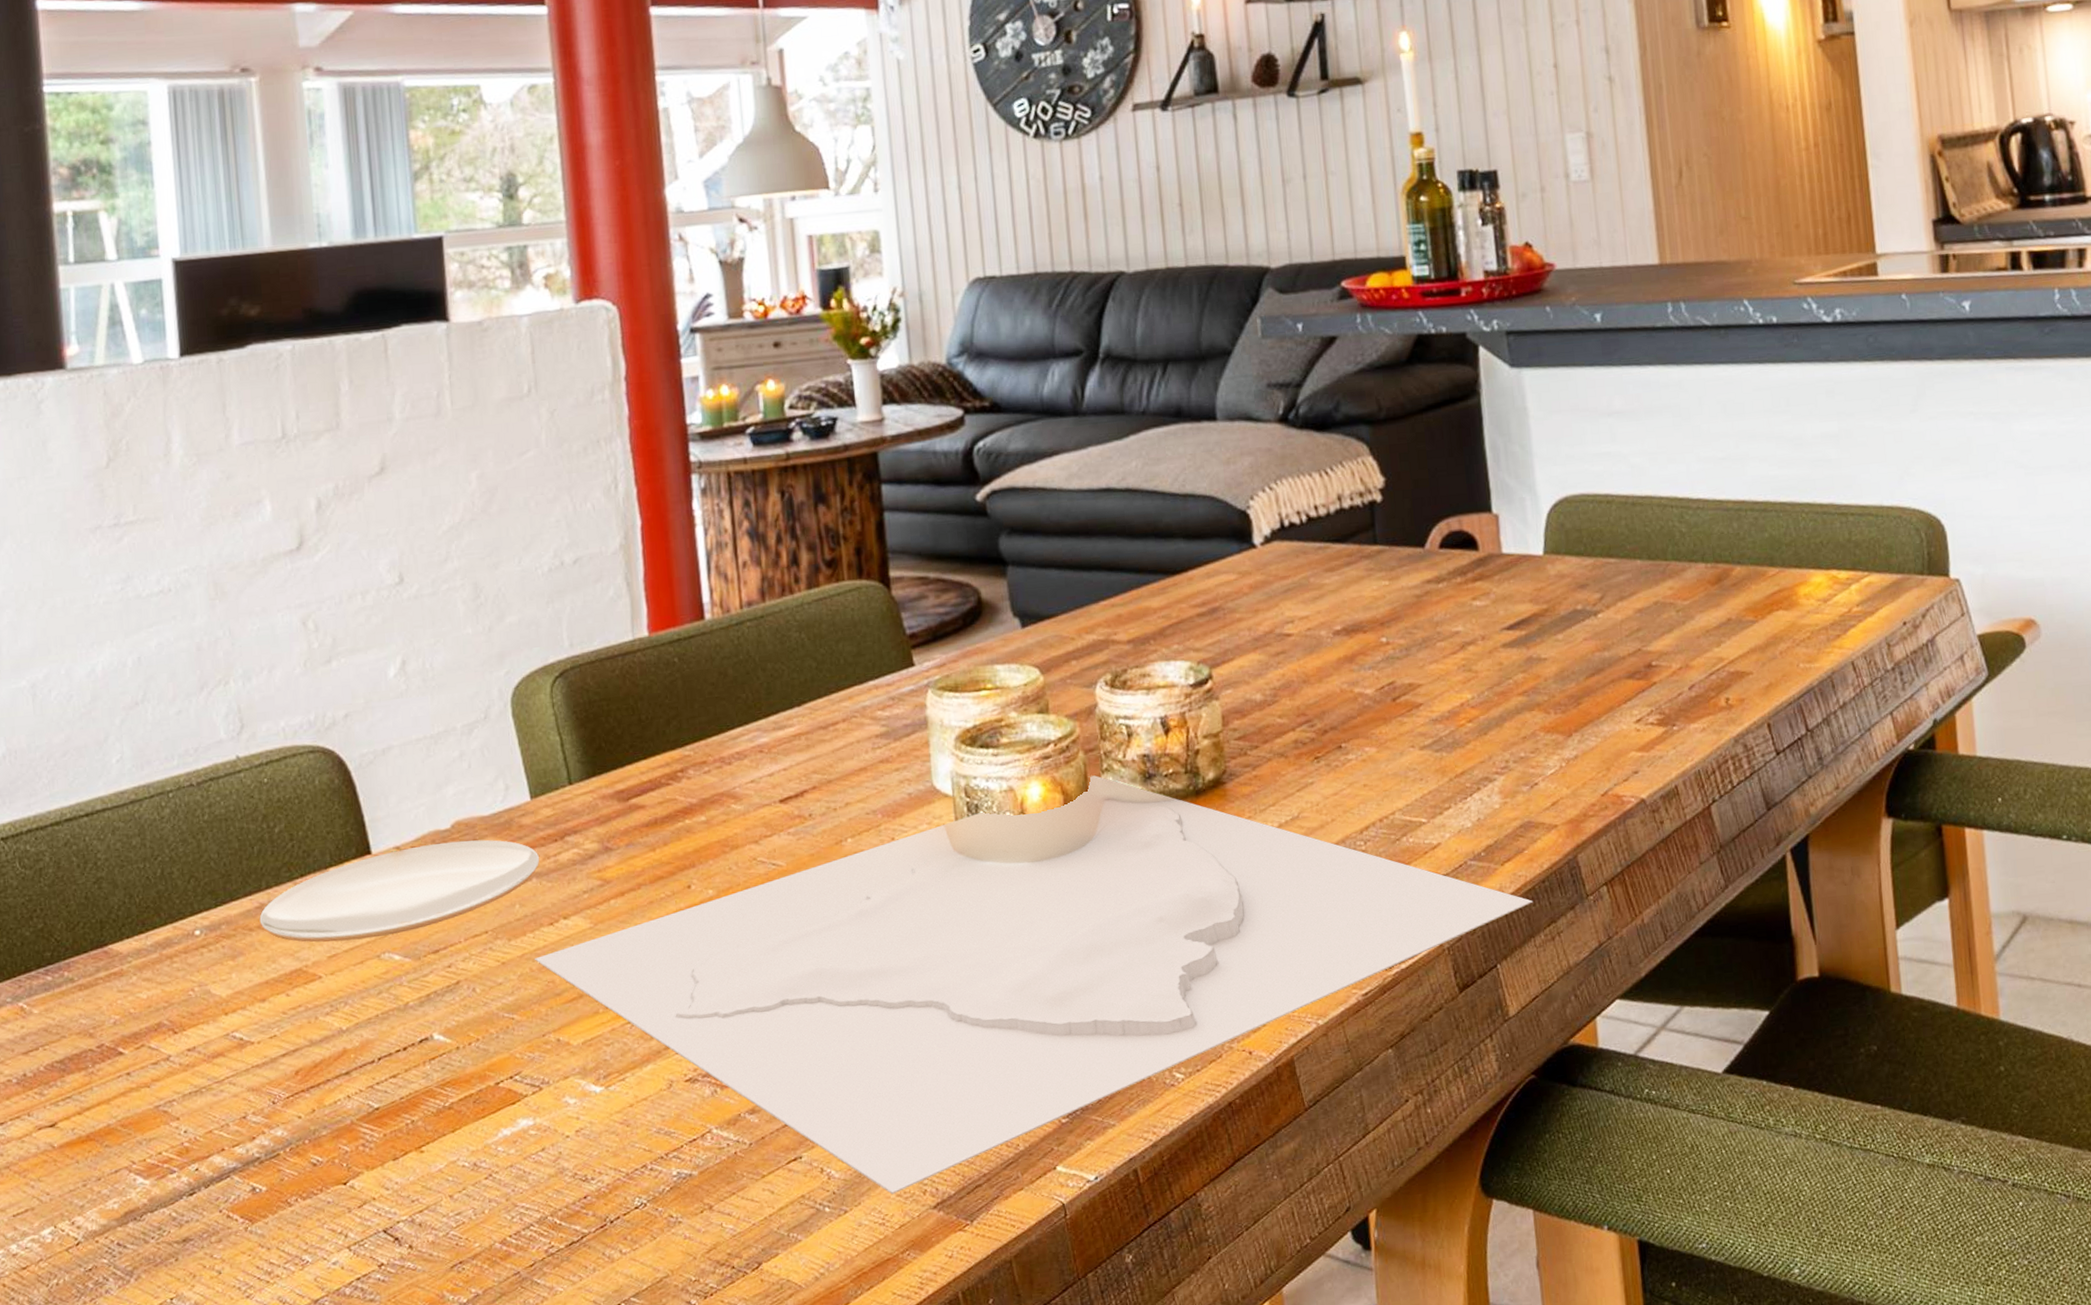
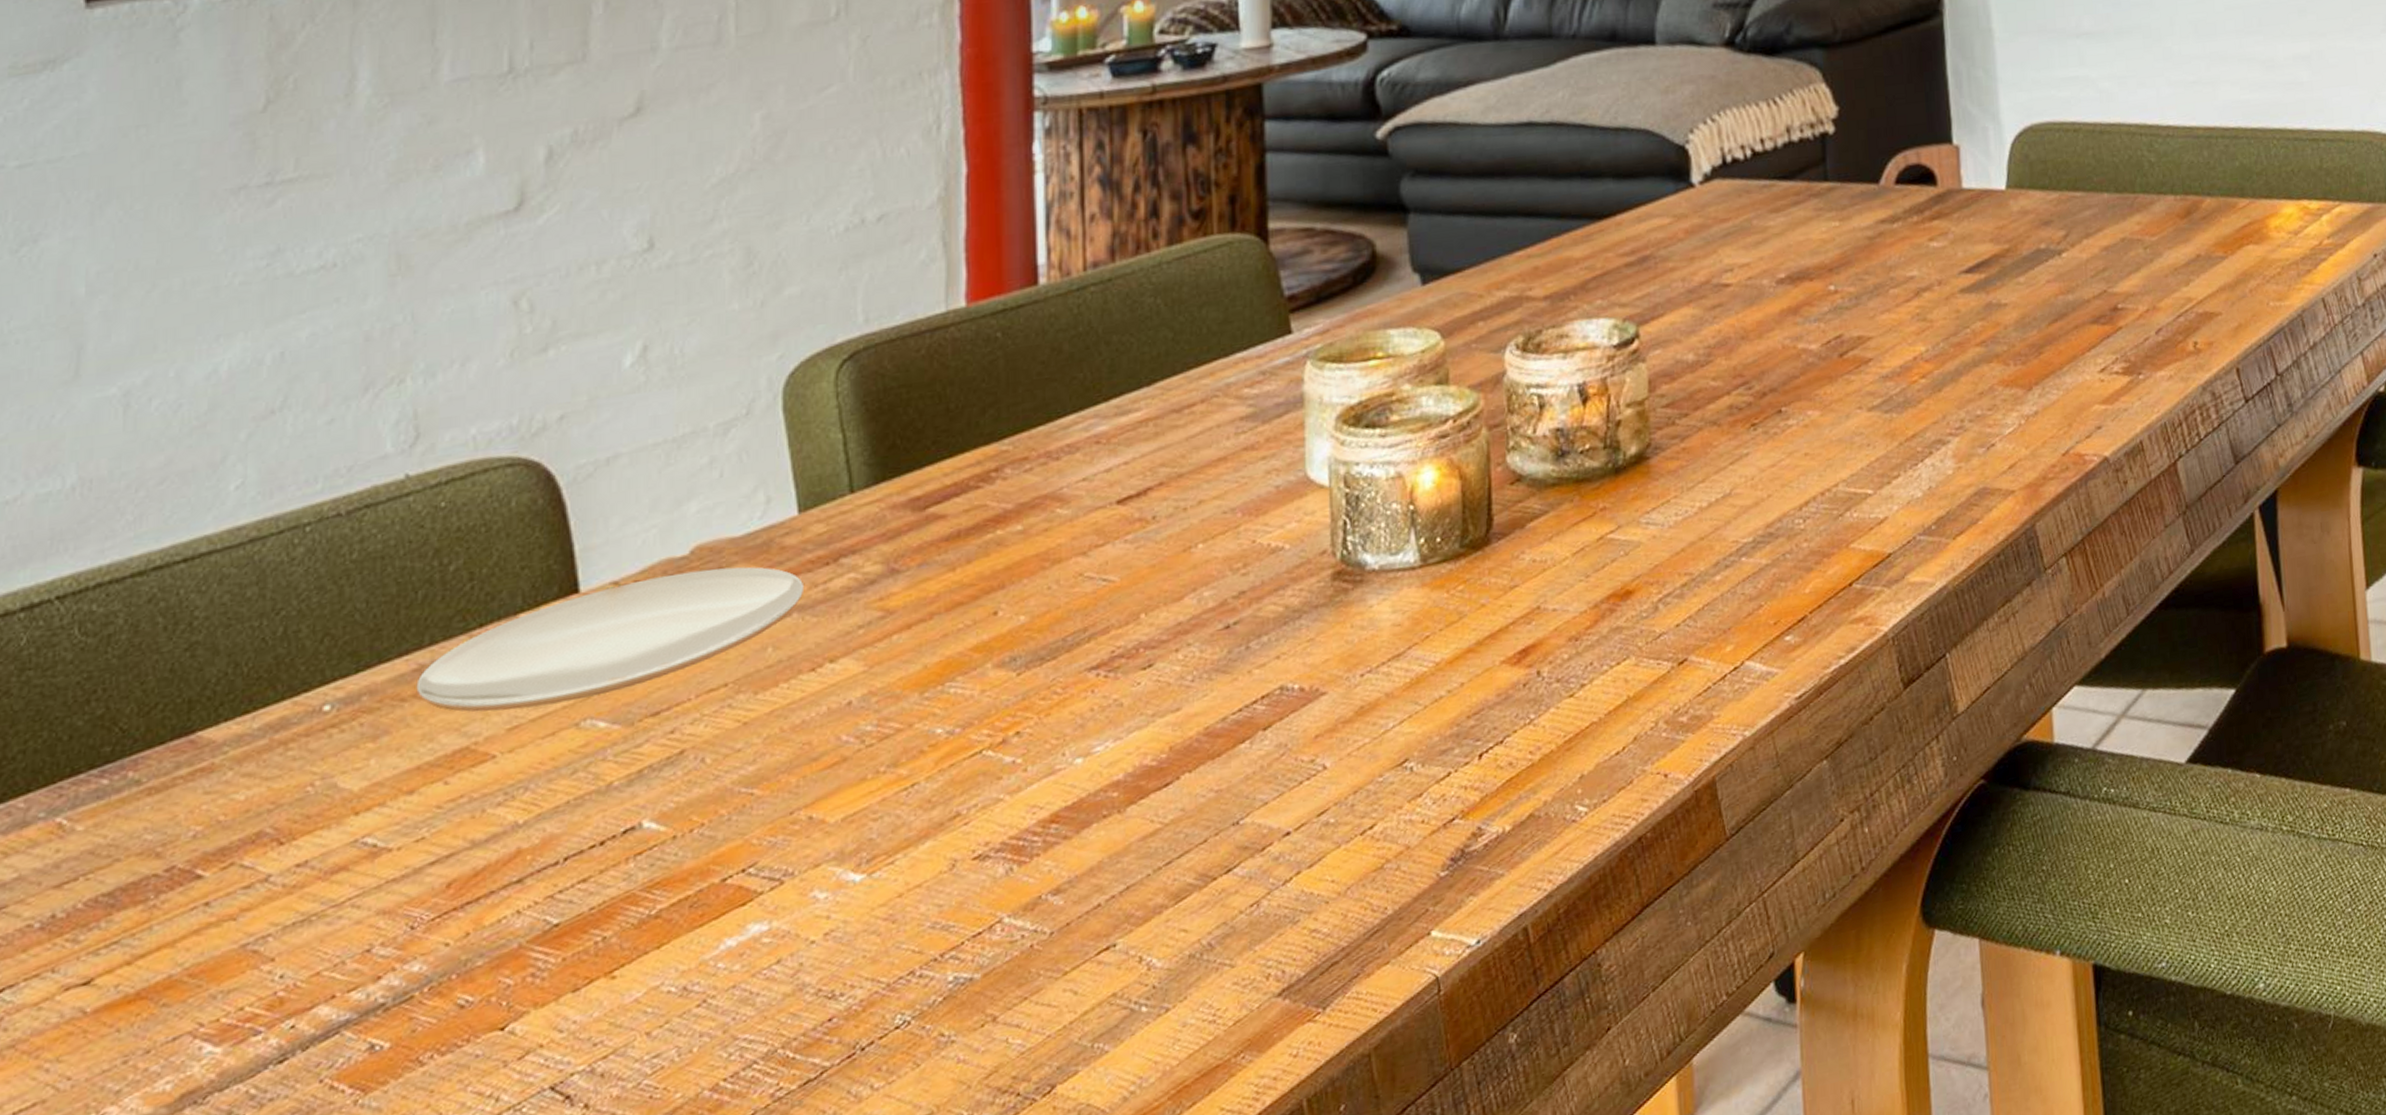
napkin: present [534,775,1533,1194] -> none [786,455,1987,983]

